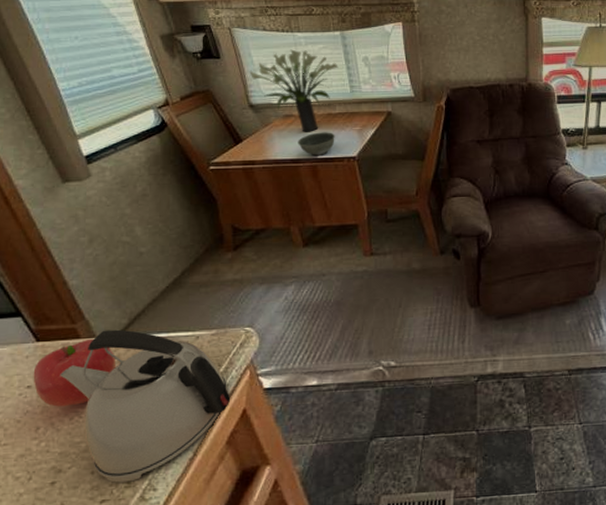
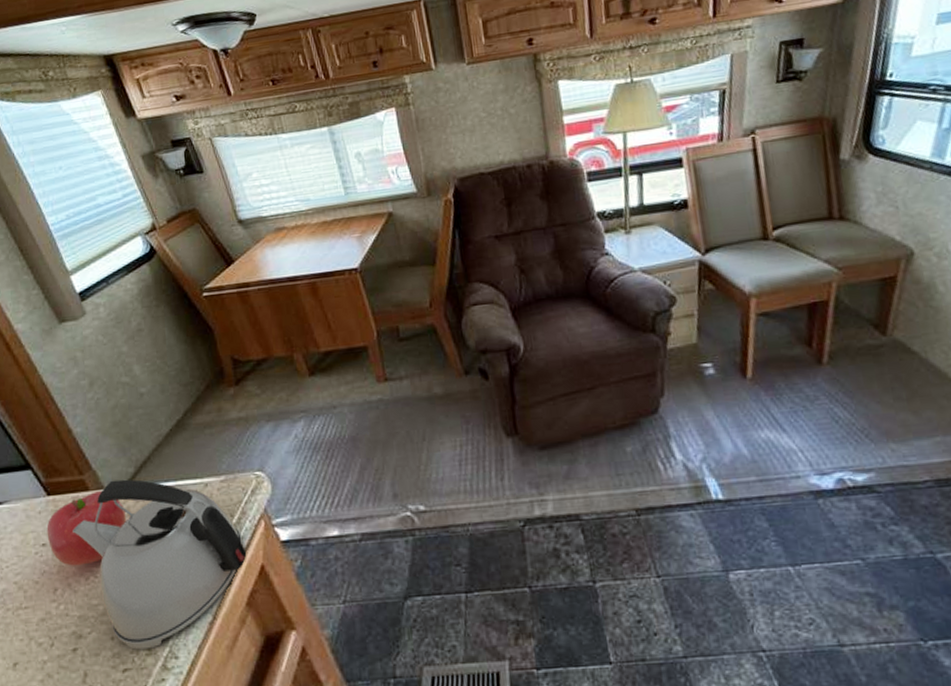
potted plant: present [249,49,339,132] -> none [235,152,330,246]
bowl: present [298,132,335,157] -> none [293,242,333,272]

